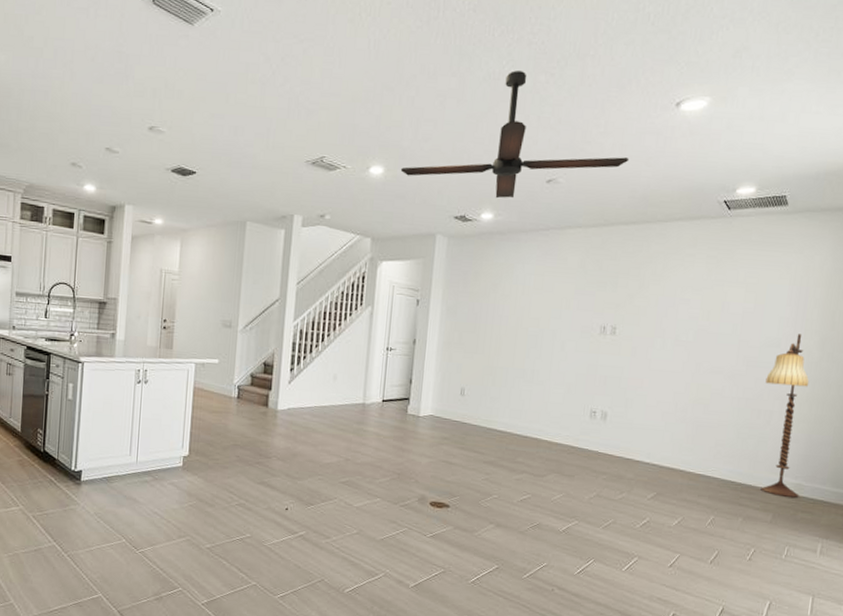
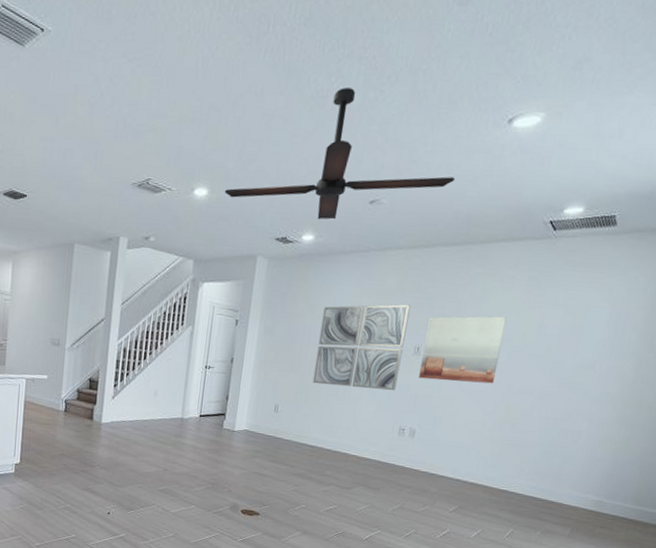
wall art: none [499,283,594,372] -> present [312,304,411,391]
wall art: none [607,294,690,364] -> present [418,316,507,384]
floor lamp: present [760,334,809,499] -> none [561,356,621,515]

